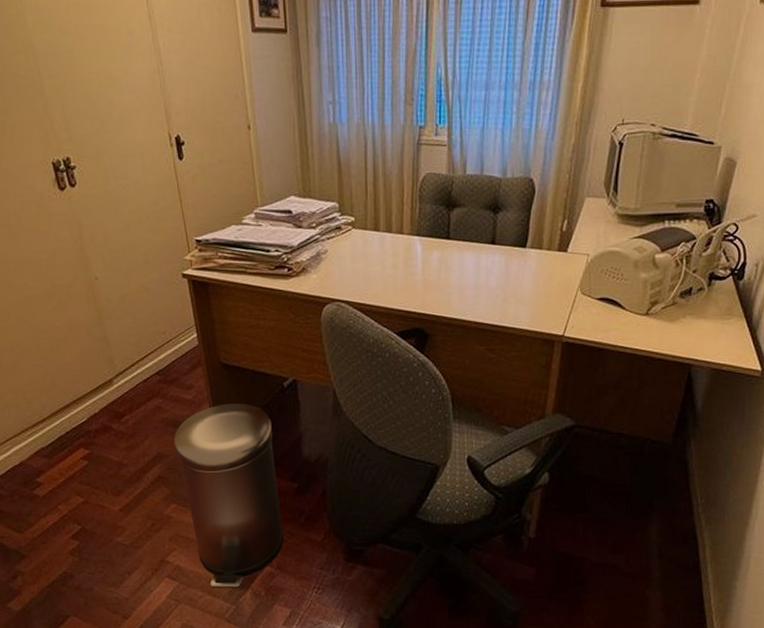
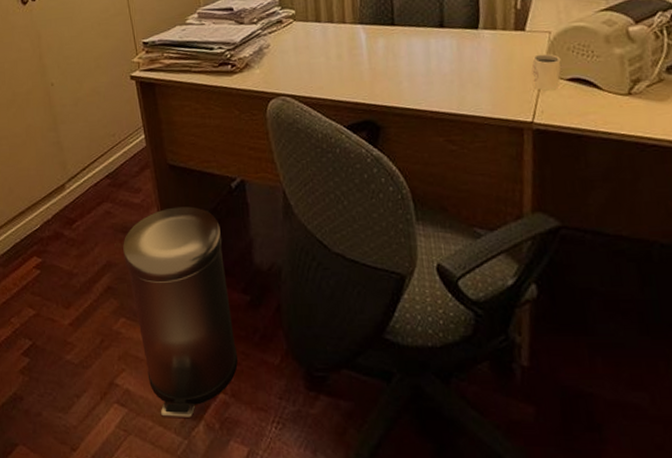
mug: none [567,274,594,309] -> present [531,53,562,92]

